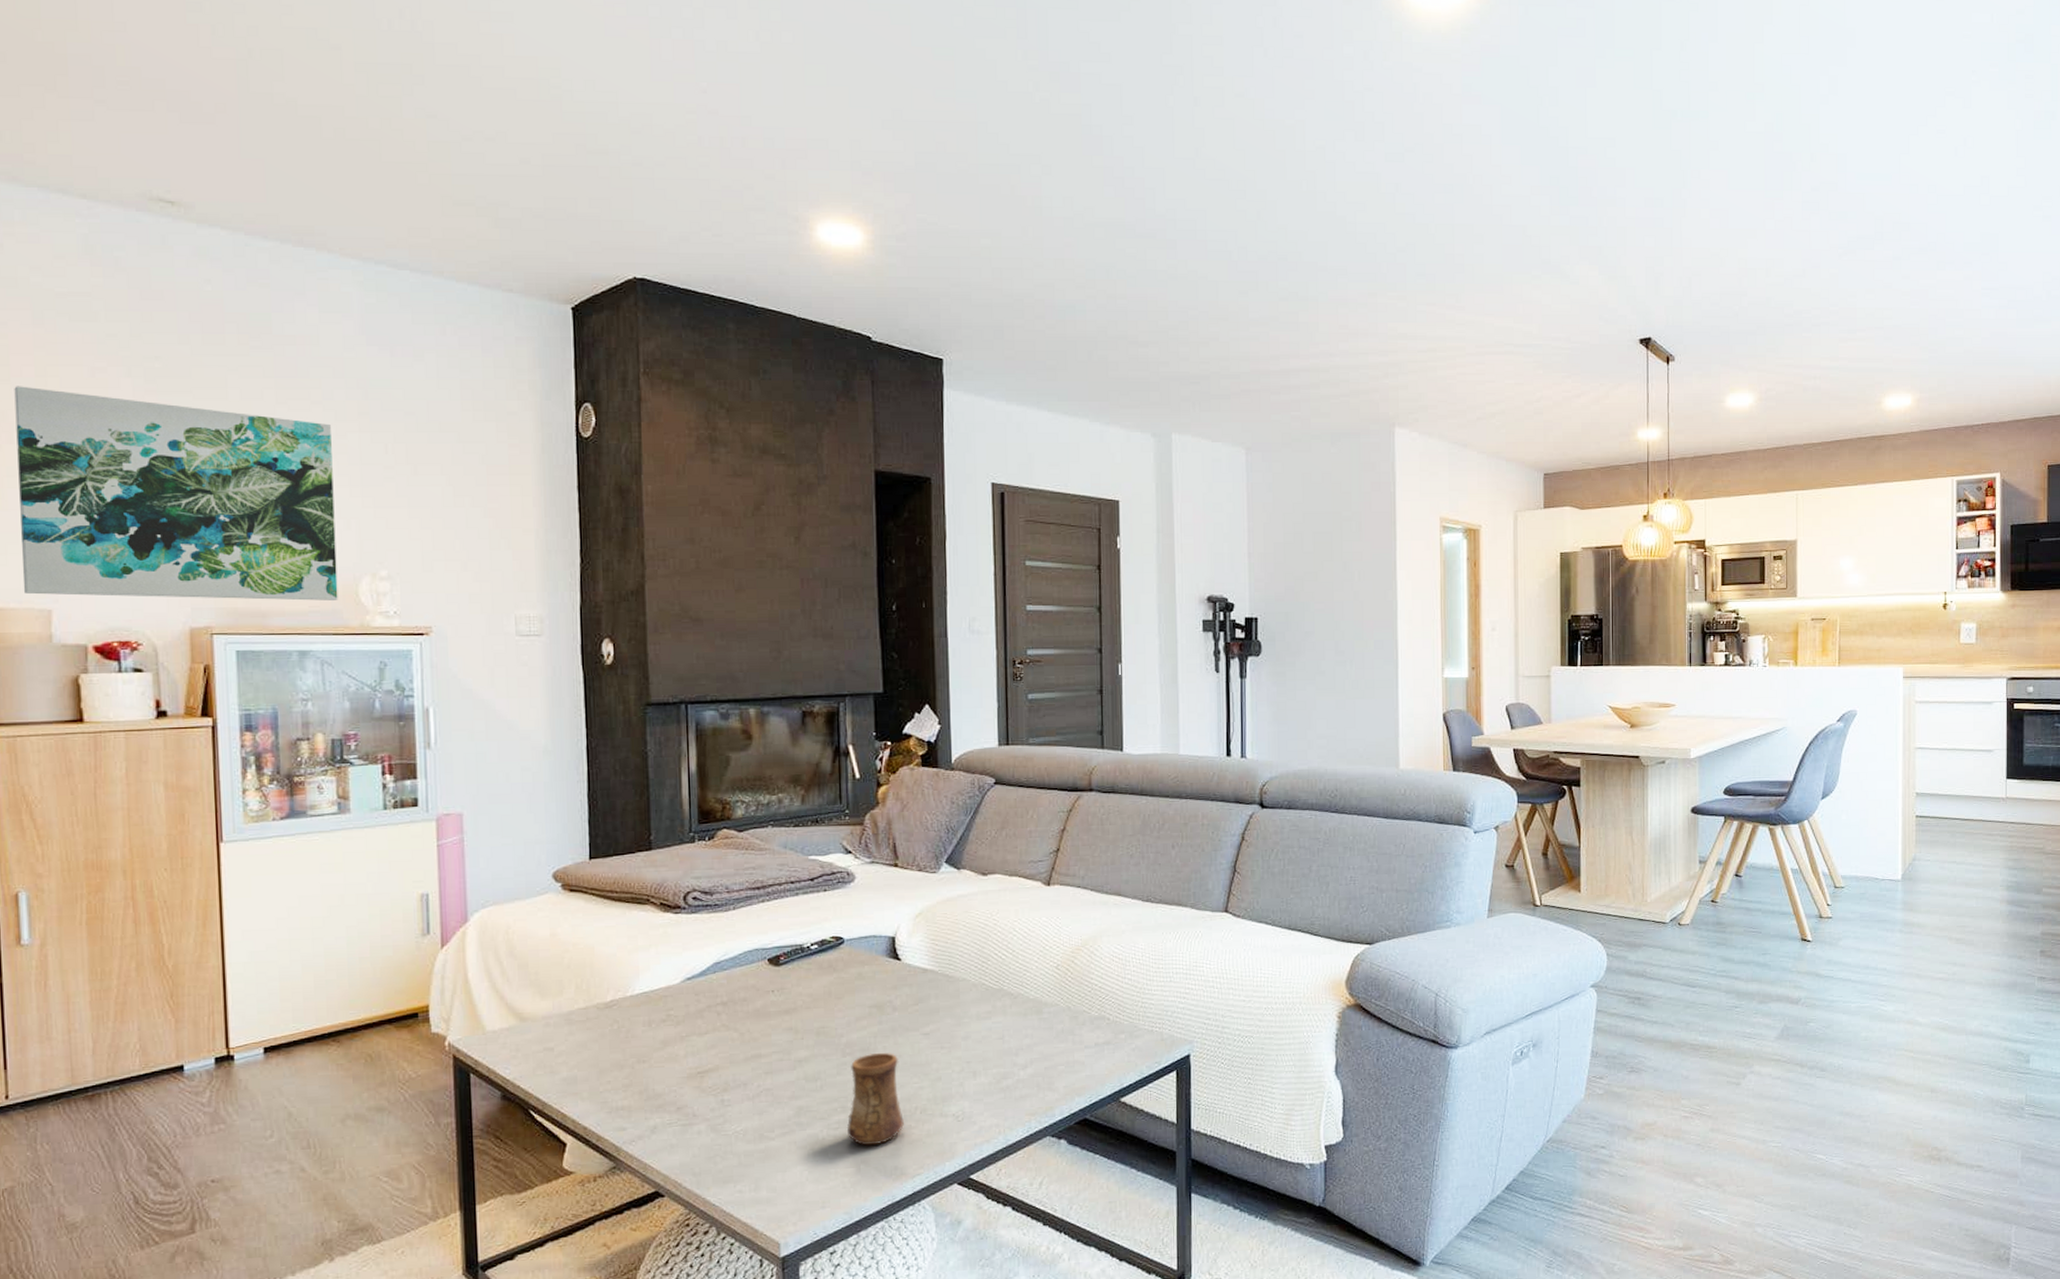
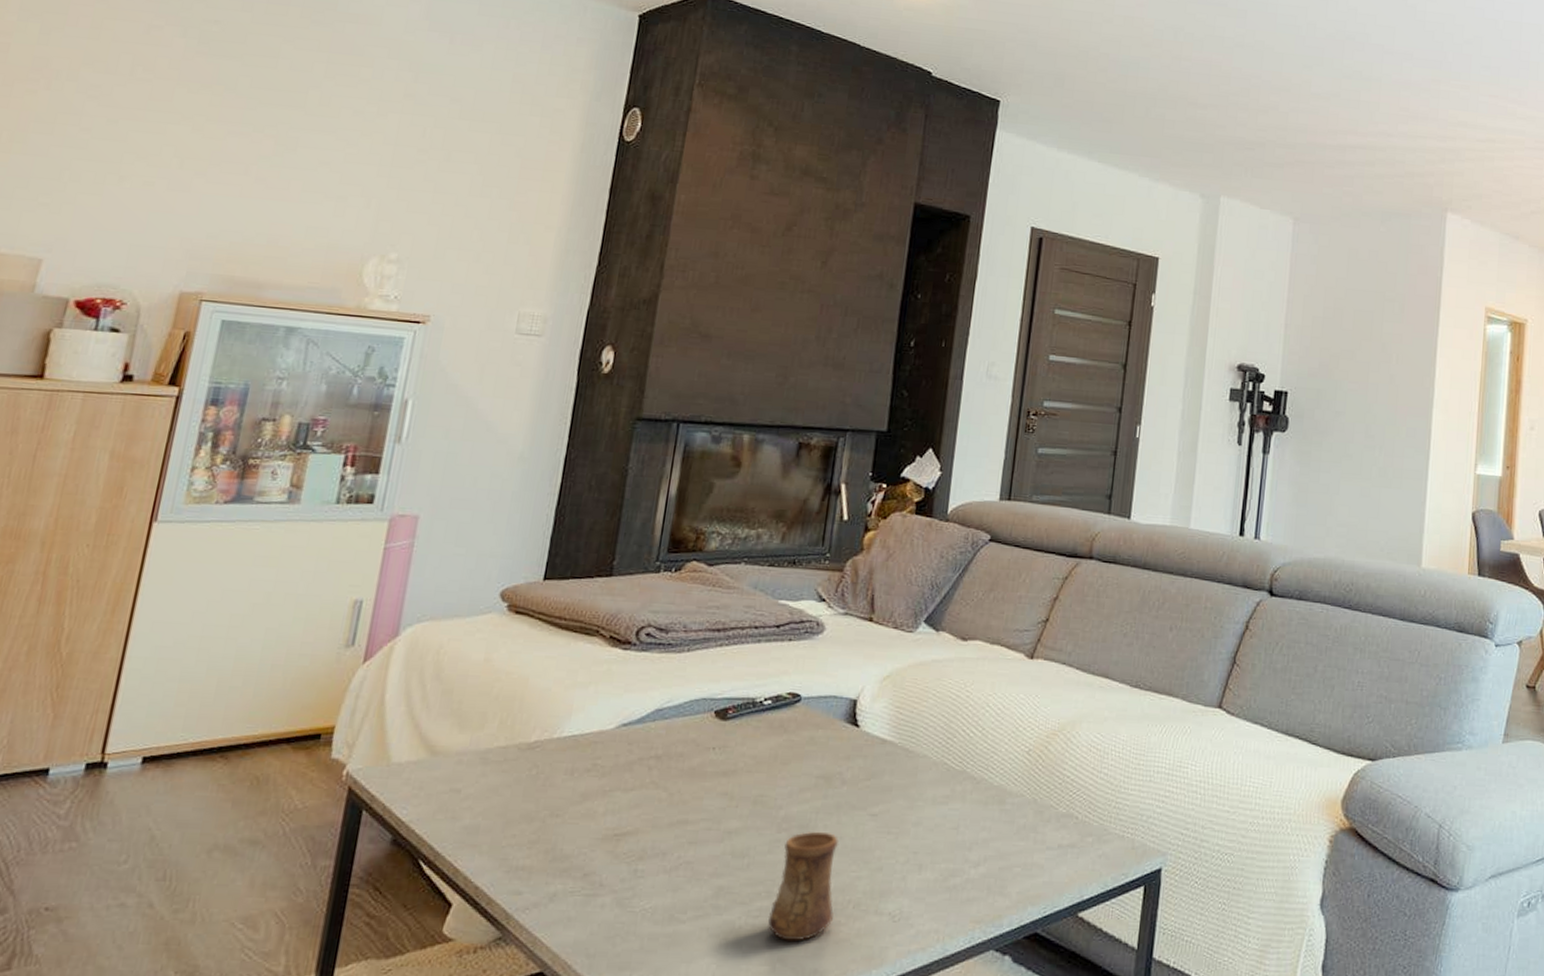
wall art: present [14,386,338,601] -> none [18,35,374,279]

